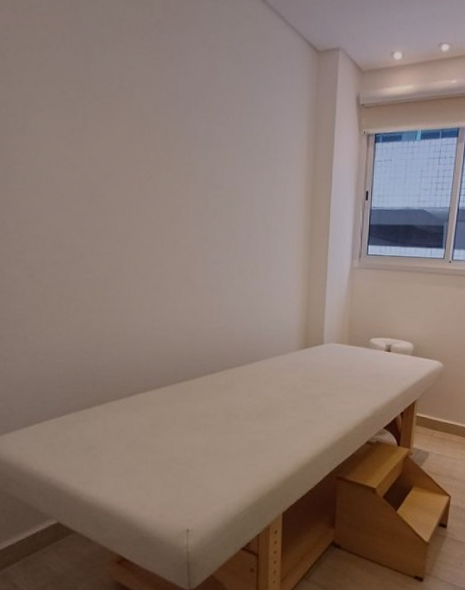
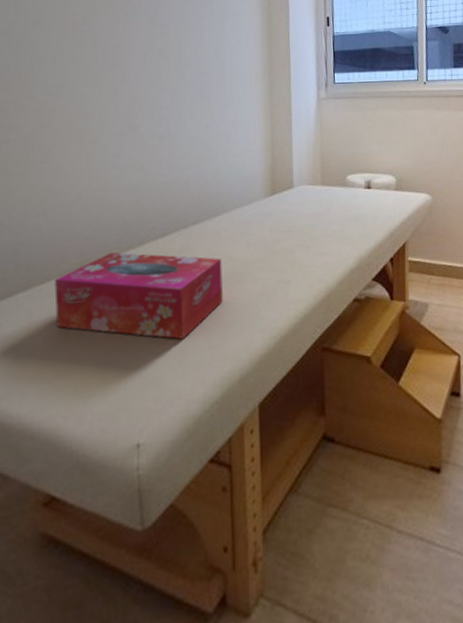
tissue box: none [124,381,259,456] -> present [54,252,223,340]

